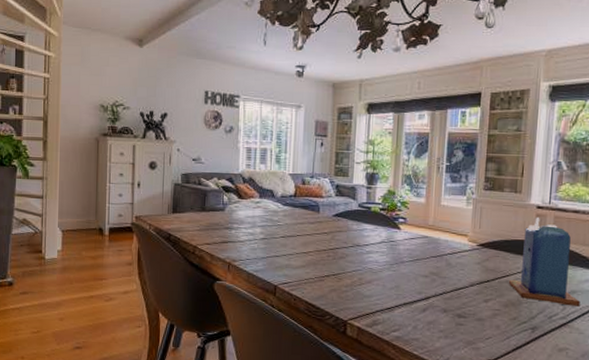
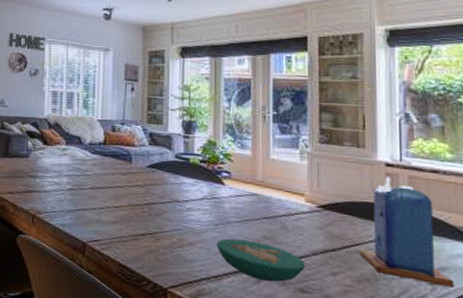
bowl: none [391,276,464,311] -> present [217,238,306,282]

